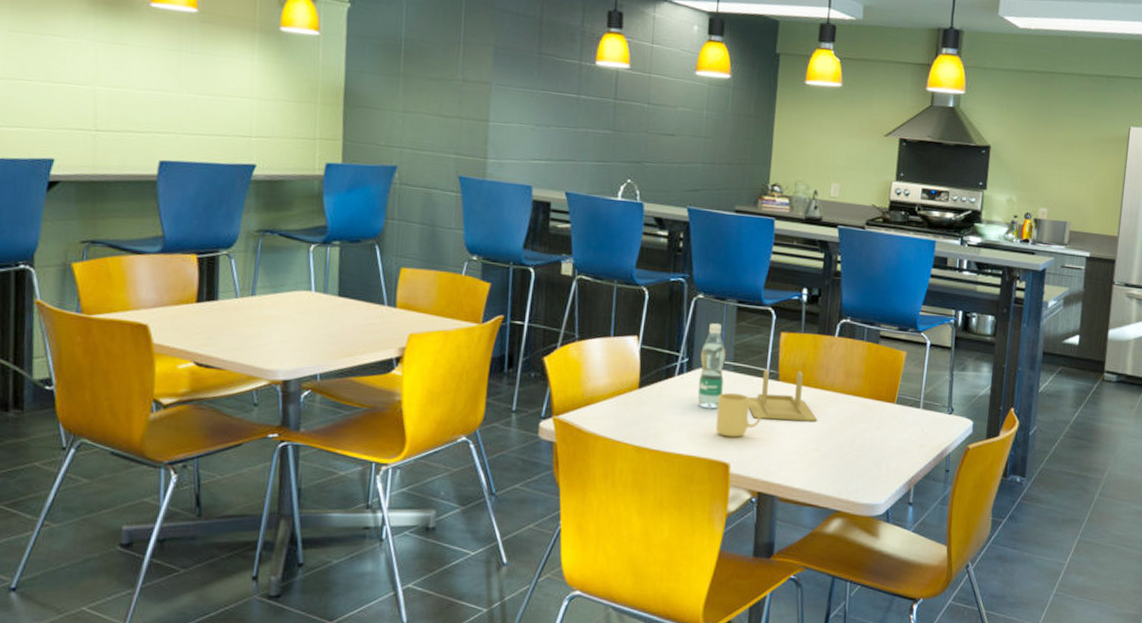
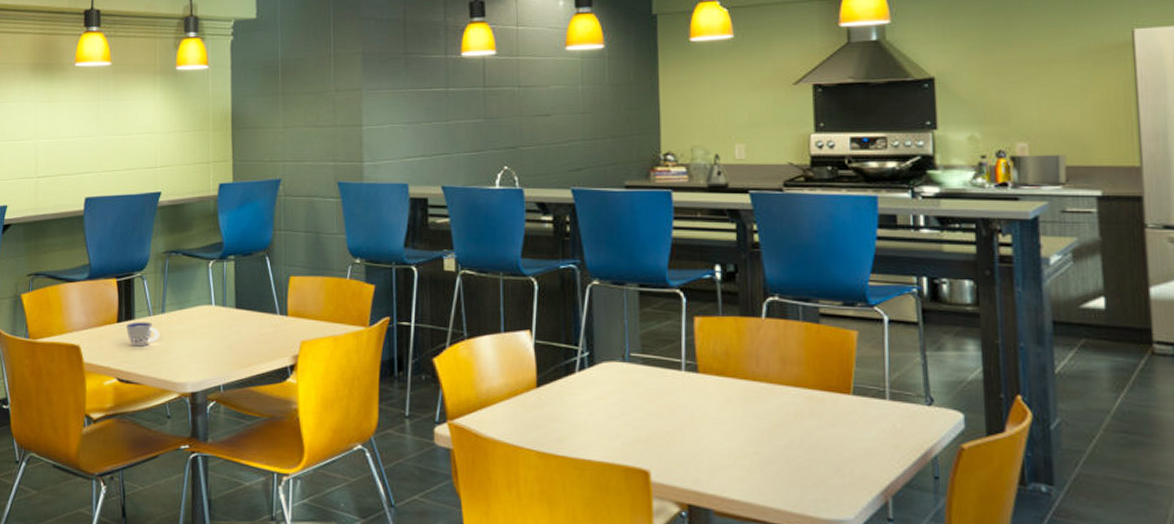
cup: none [207,303,248,330] -> present [126,322,160,347]
bottle: present [697,323,726,409] -> none [602,311,632,408]
mug: present [715,392,762,438] -> none [628,388,682,440]
napkin holder: present [748,369,817,421] -> none [663,359,751,419]

